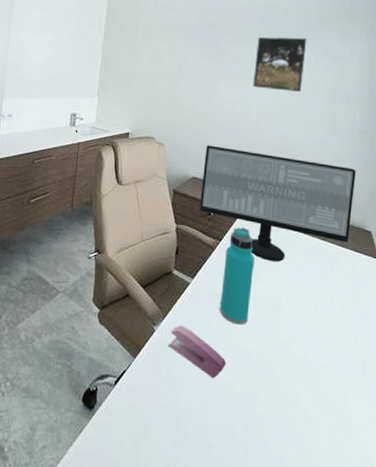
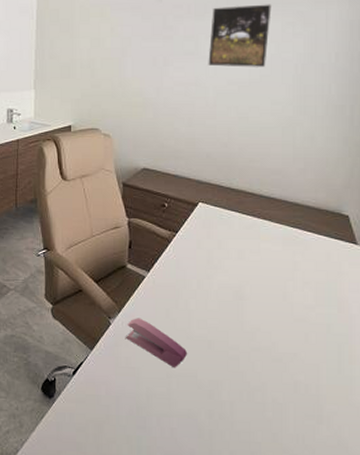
computer monitor: present [200,145,356,262] -> none [153,133,332,252]
water bottle: present [220,227,254,325] -> none [178,218,215,316]

